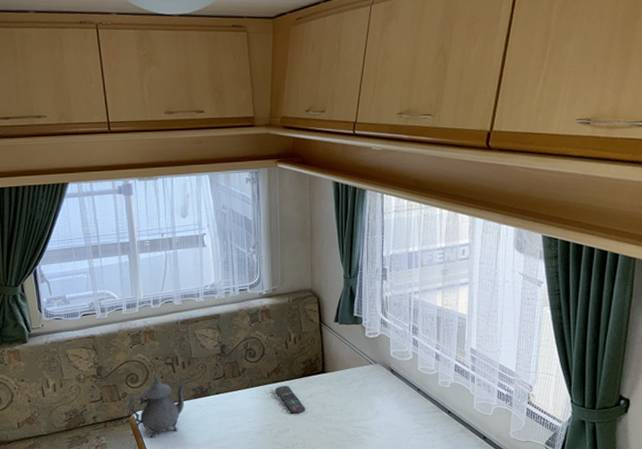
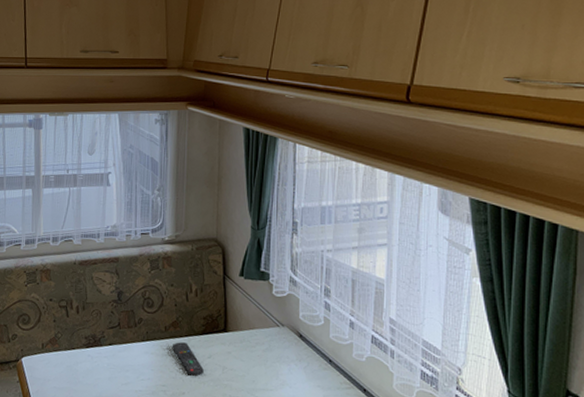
teapot: present [128,374,186,439] -> none [16,317,79,389]

